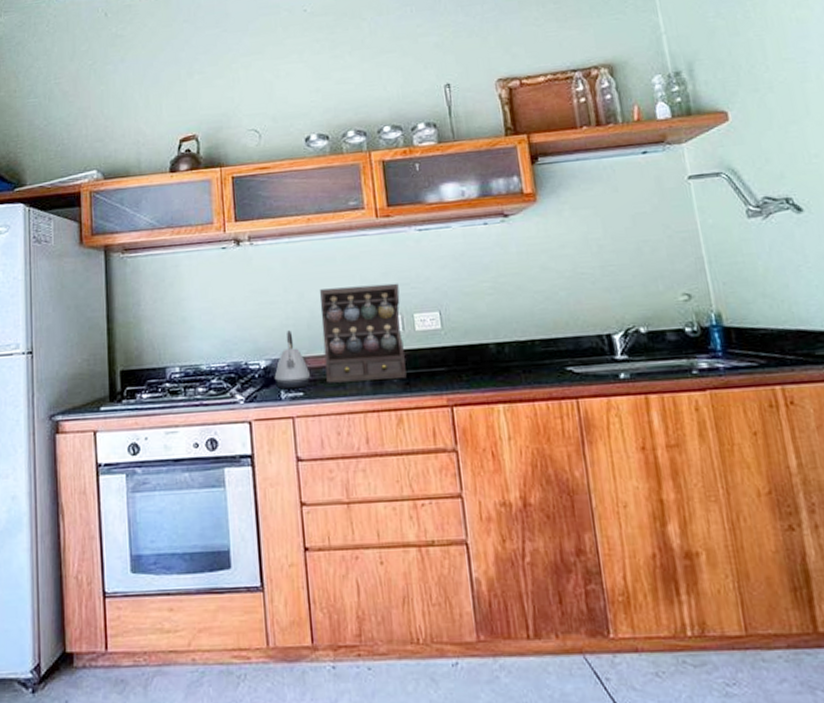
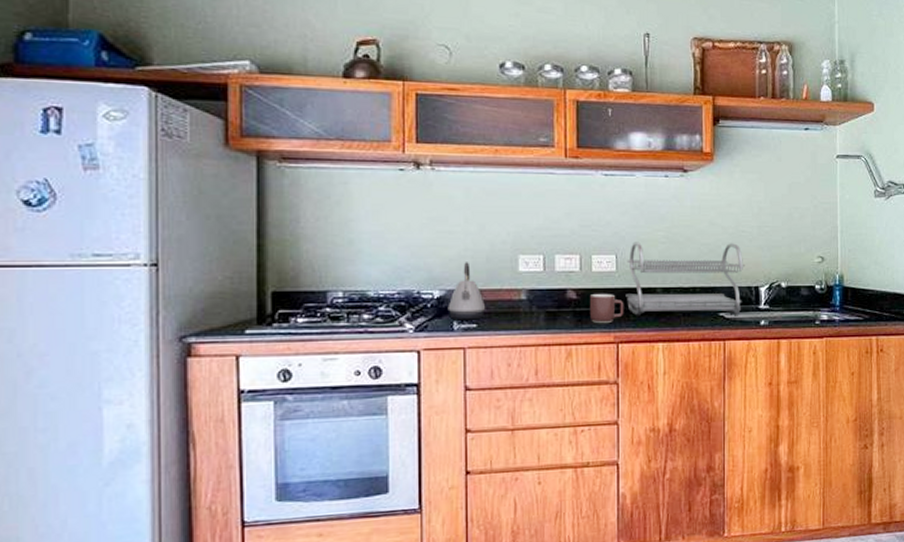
spice rack: present [319,283,407,383] -> none [501,223,580,316]
mug: none [415,353,456,387] -> present [589,294,624,324]
dish rack: none [452,287,593,376] -> present [626,241,746,316]

